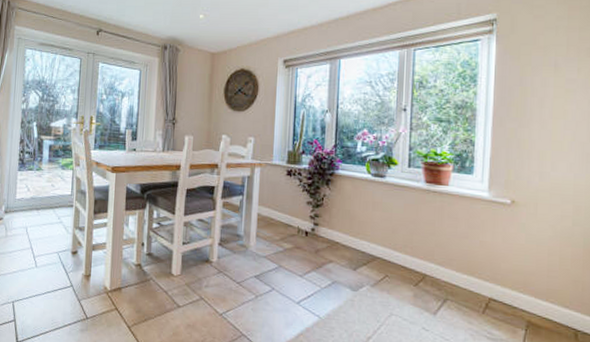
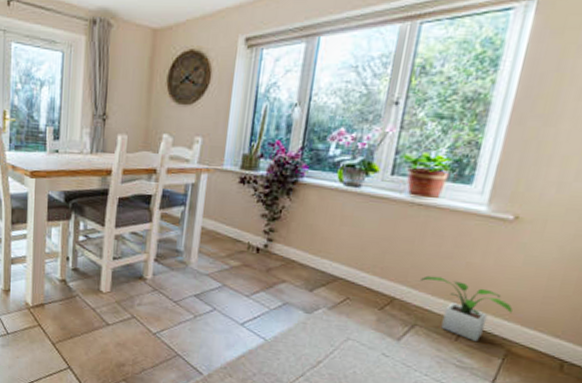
potted plant: none [445,253,525,315] -> present [421,275,513,342]

